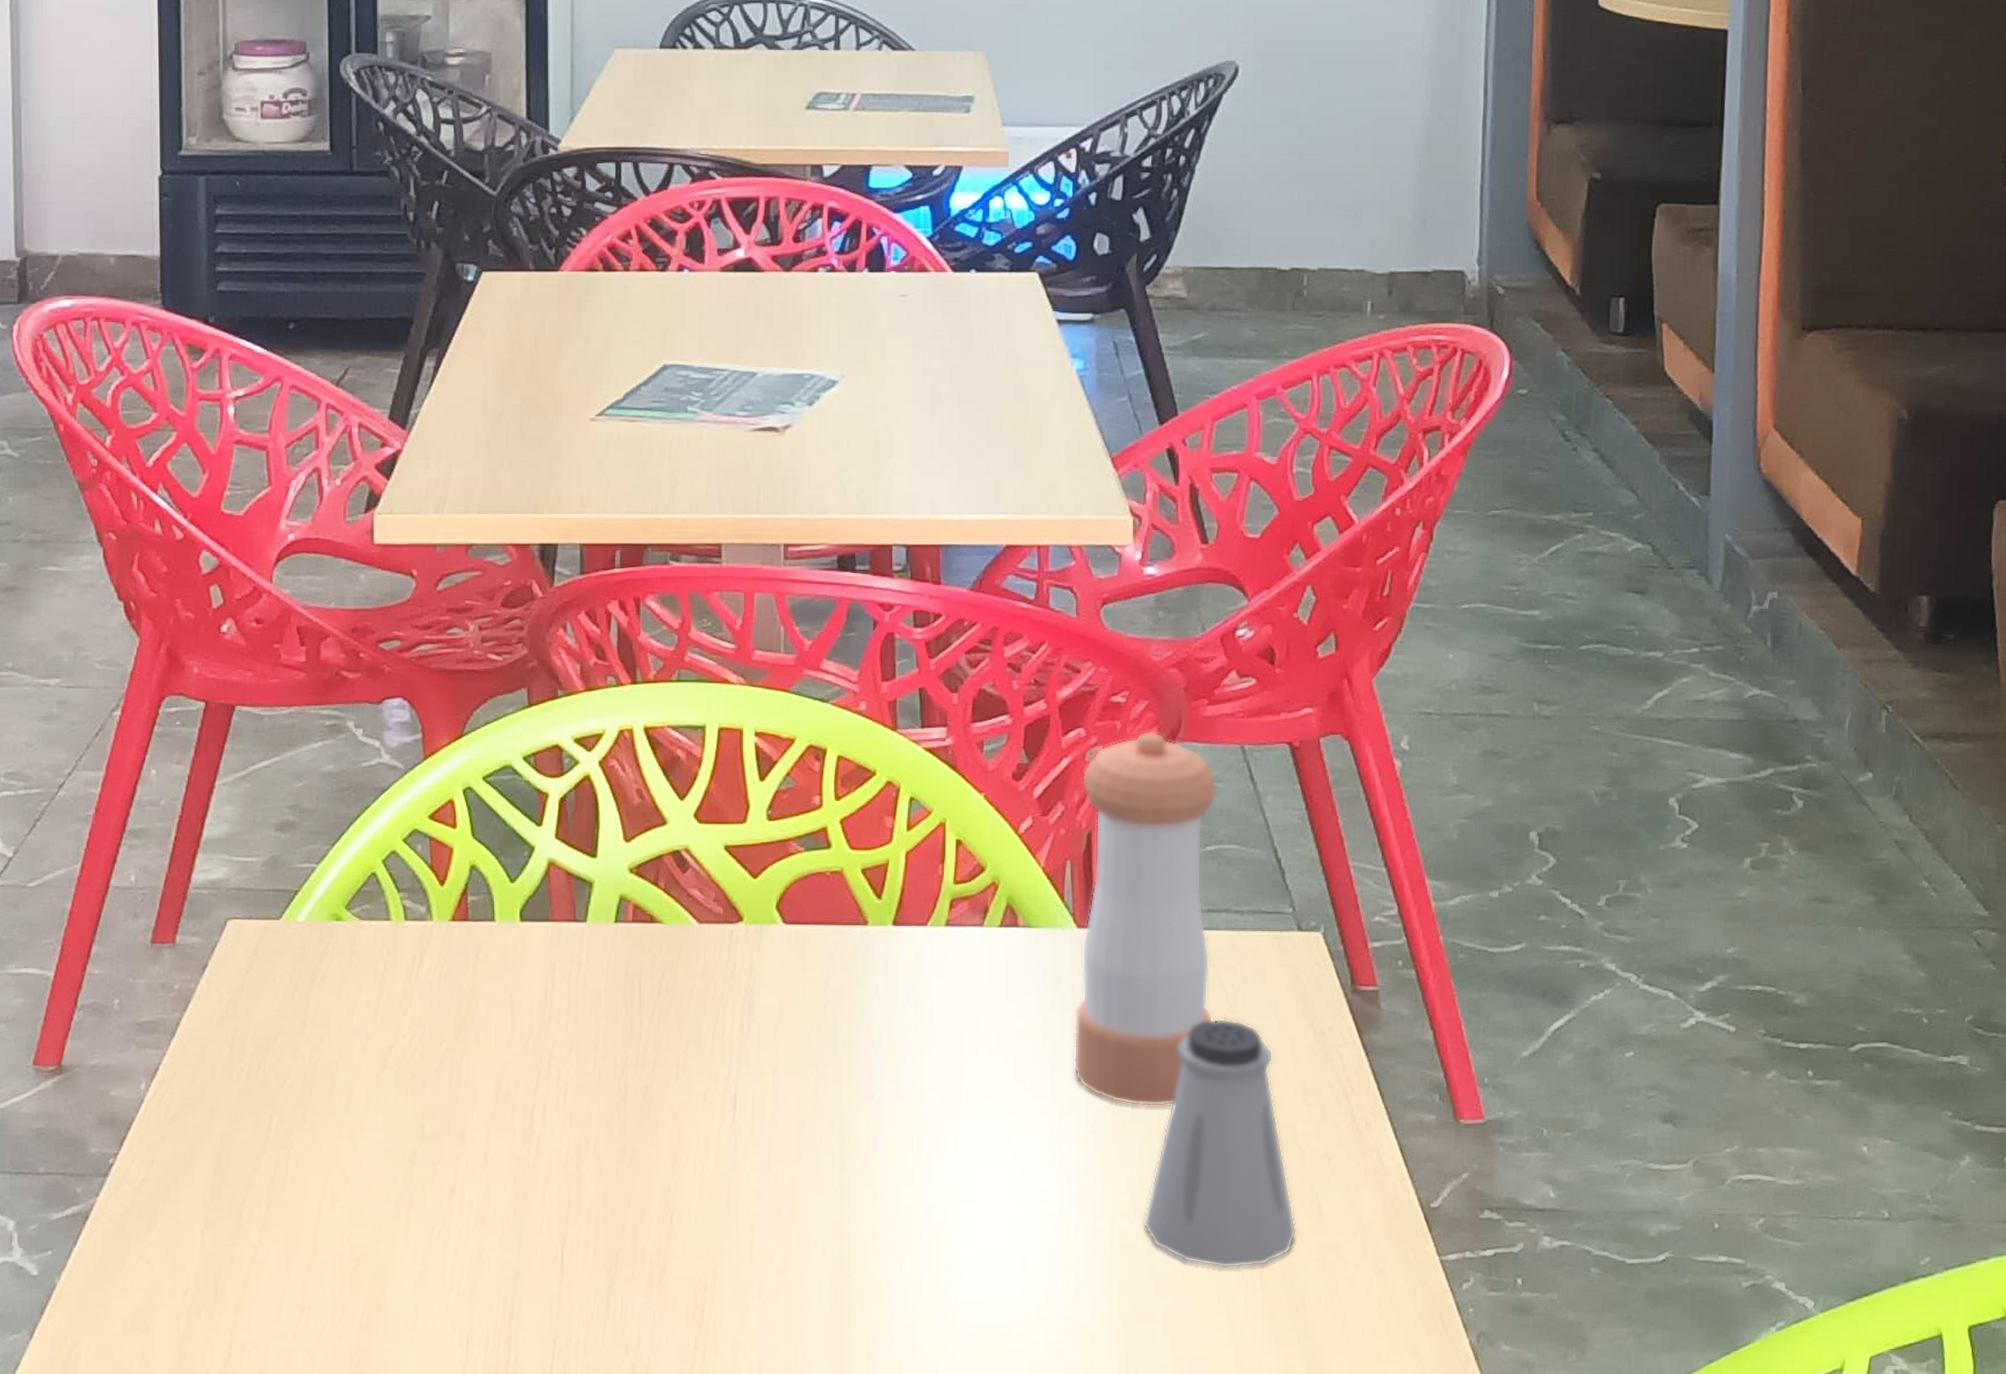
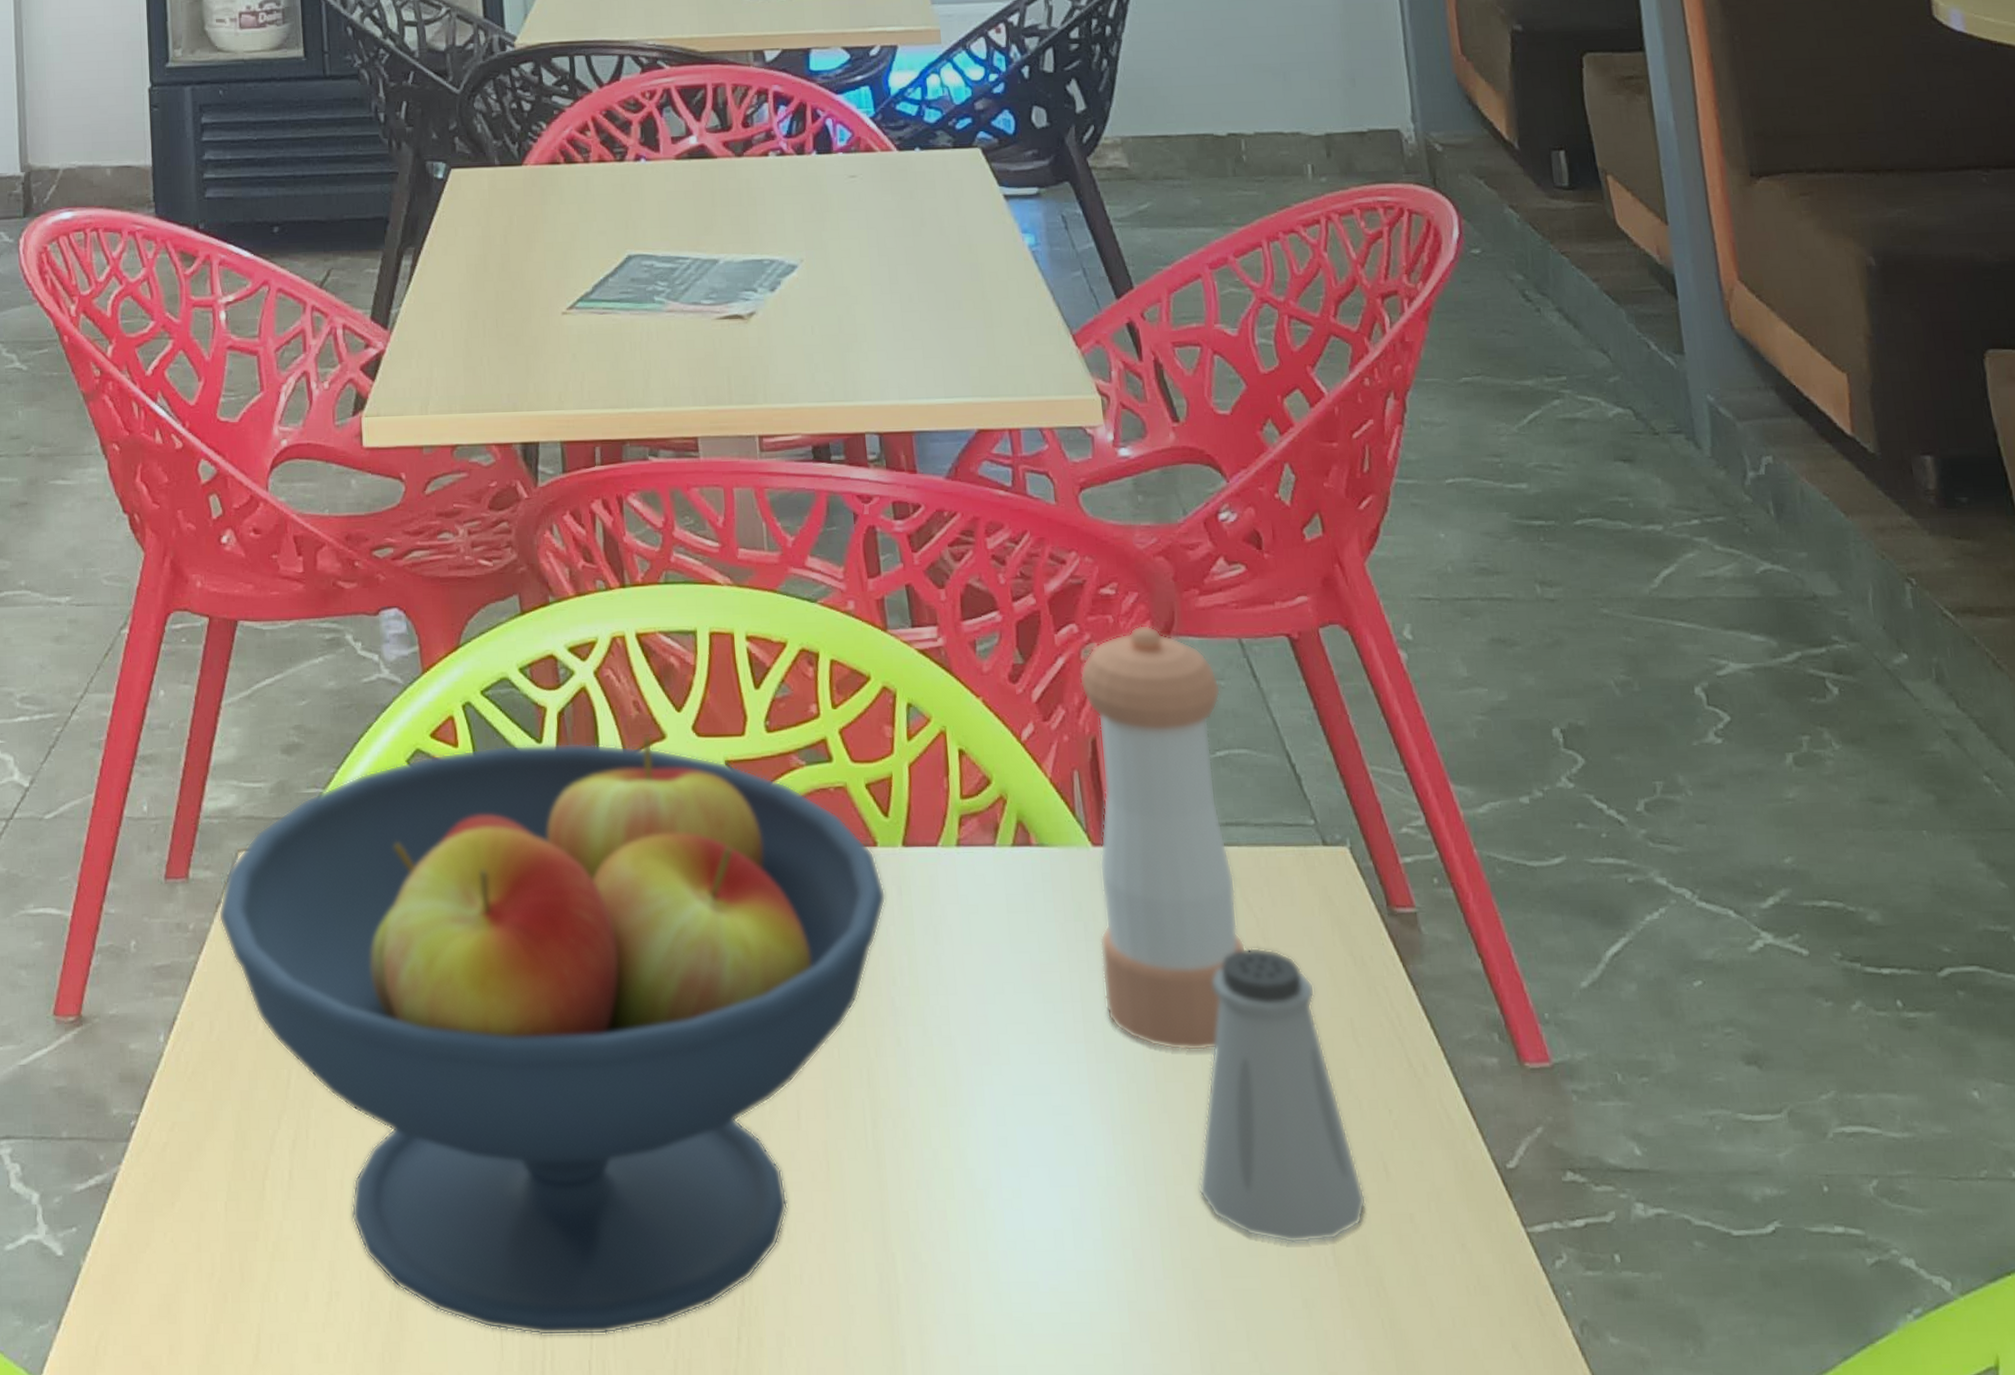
fruit bowl: none [204,820,872,1344] -> present [218,734,886,1336]

